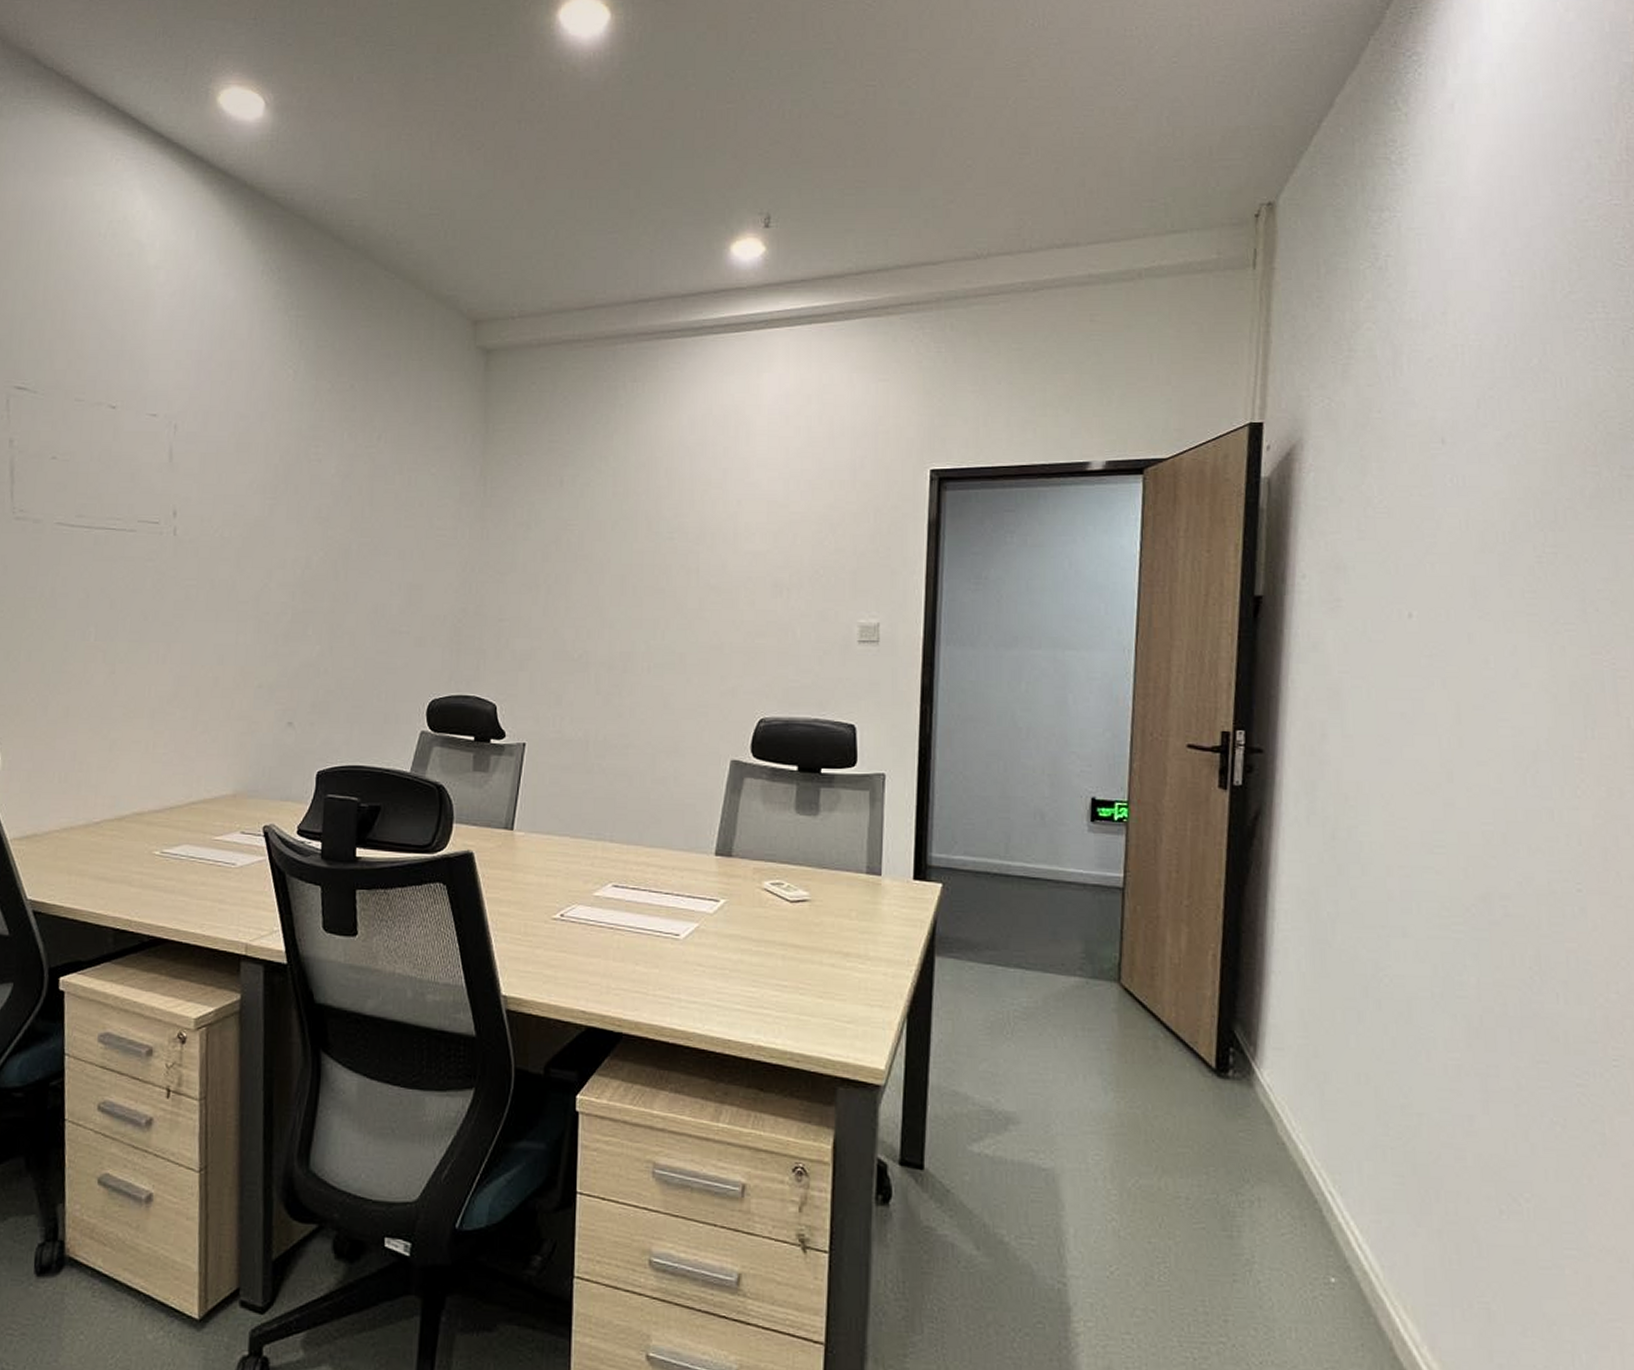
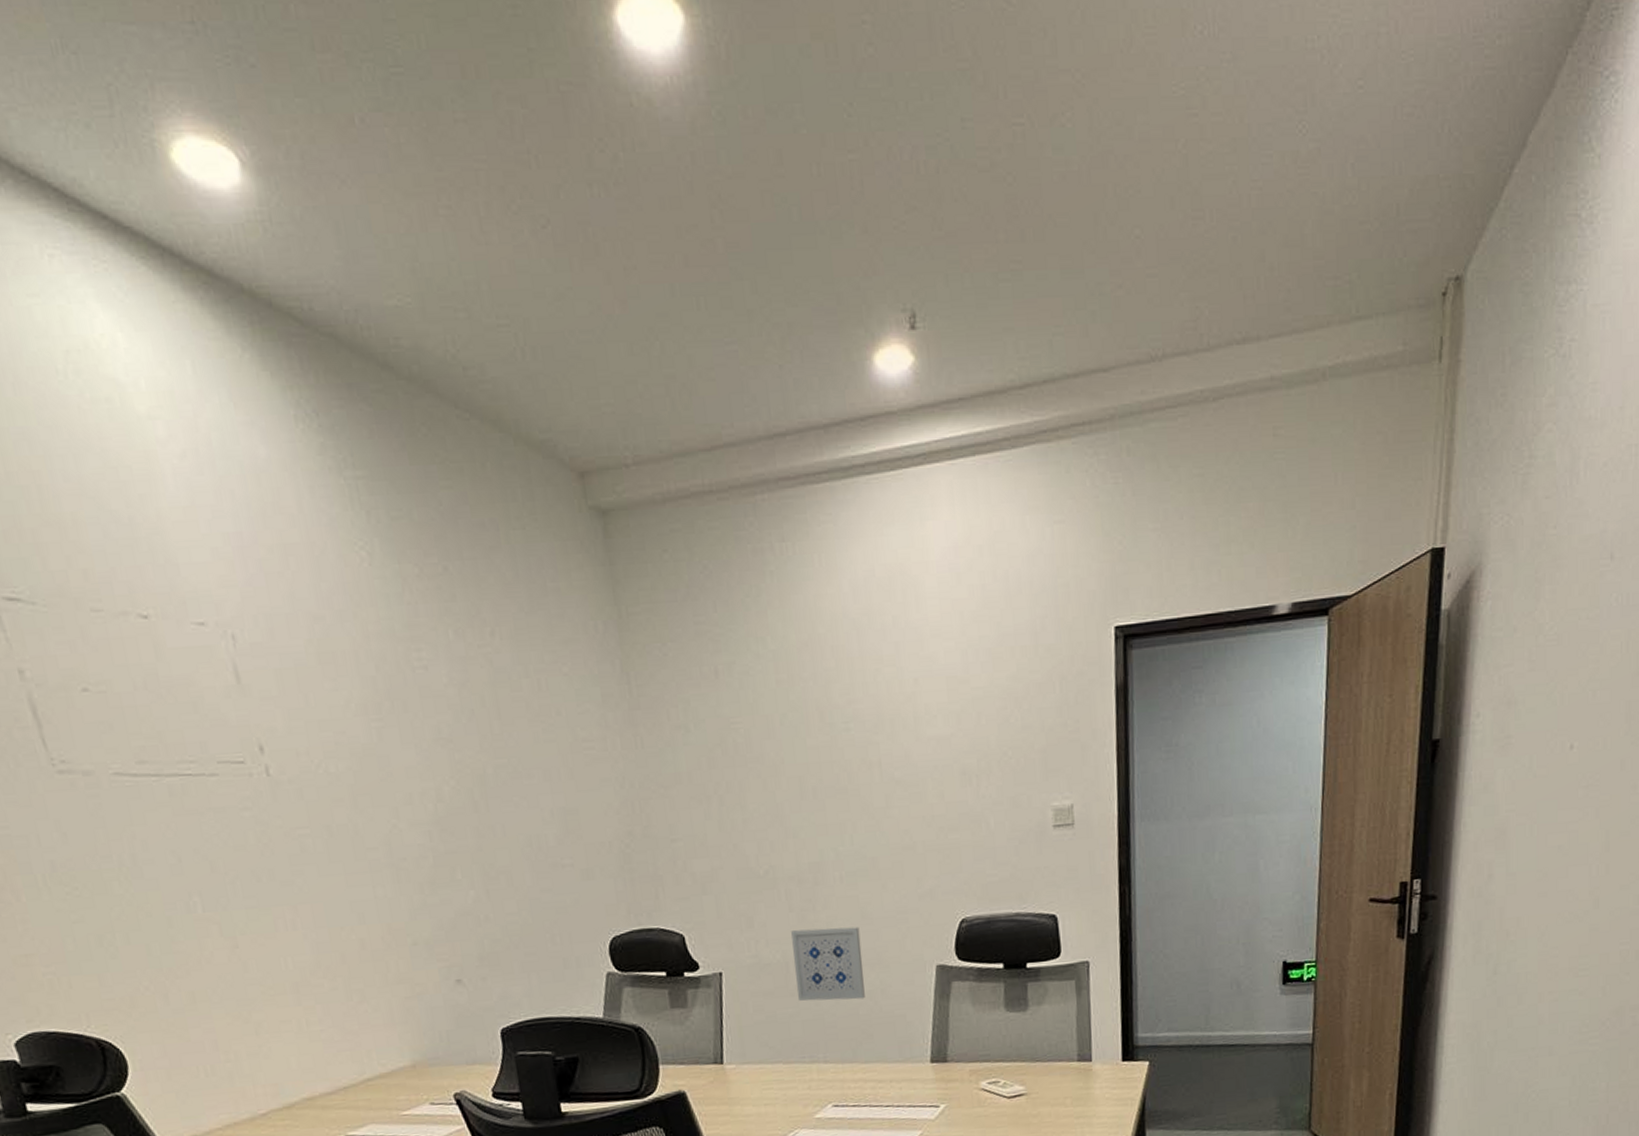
wall art: none [593,712,660,784] -> present [791,926,865,1002]

